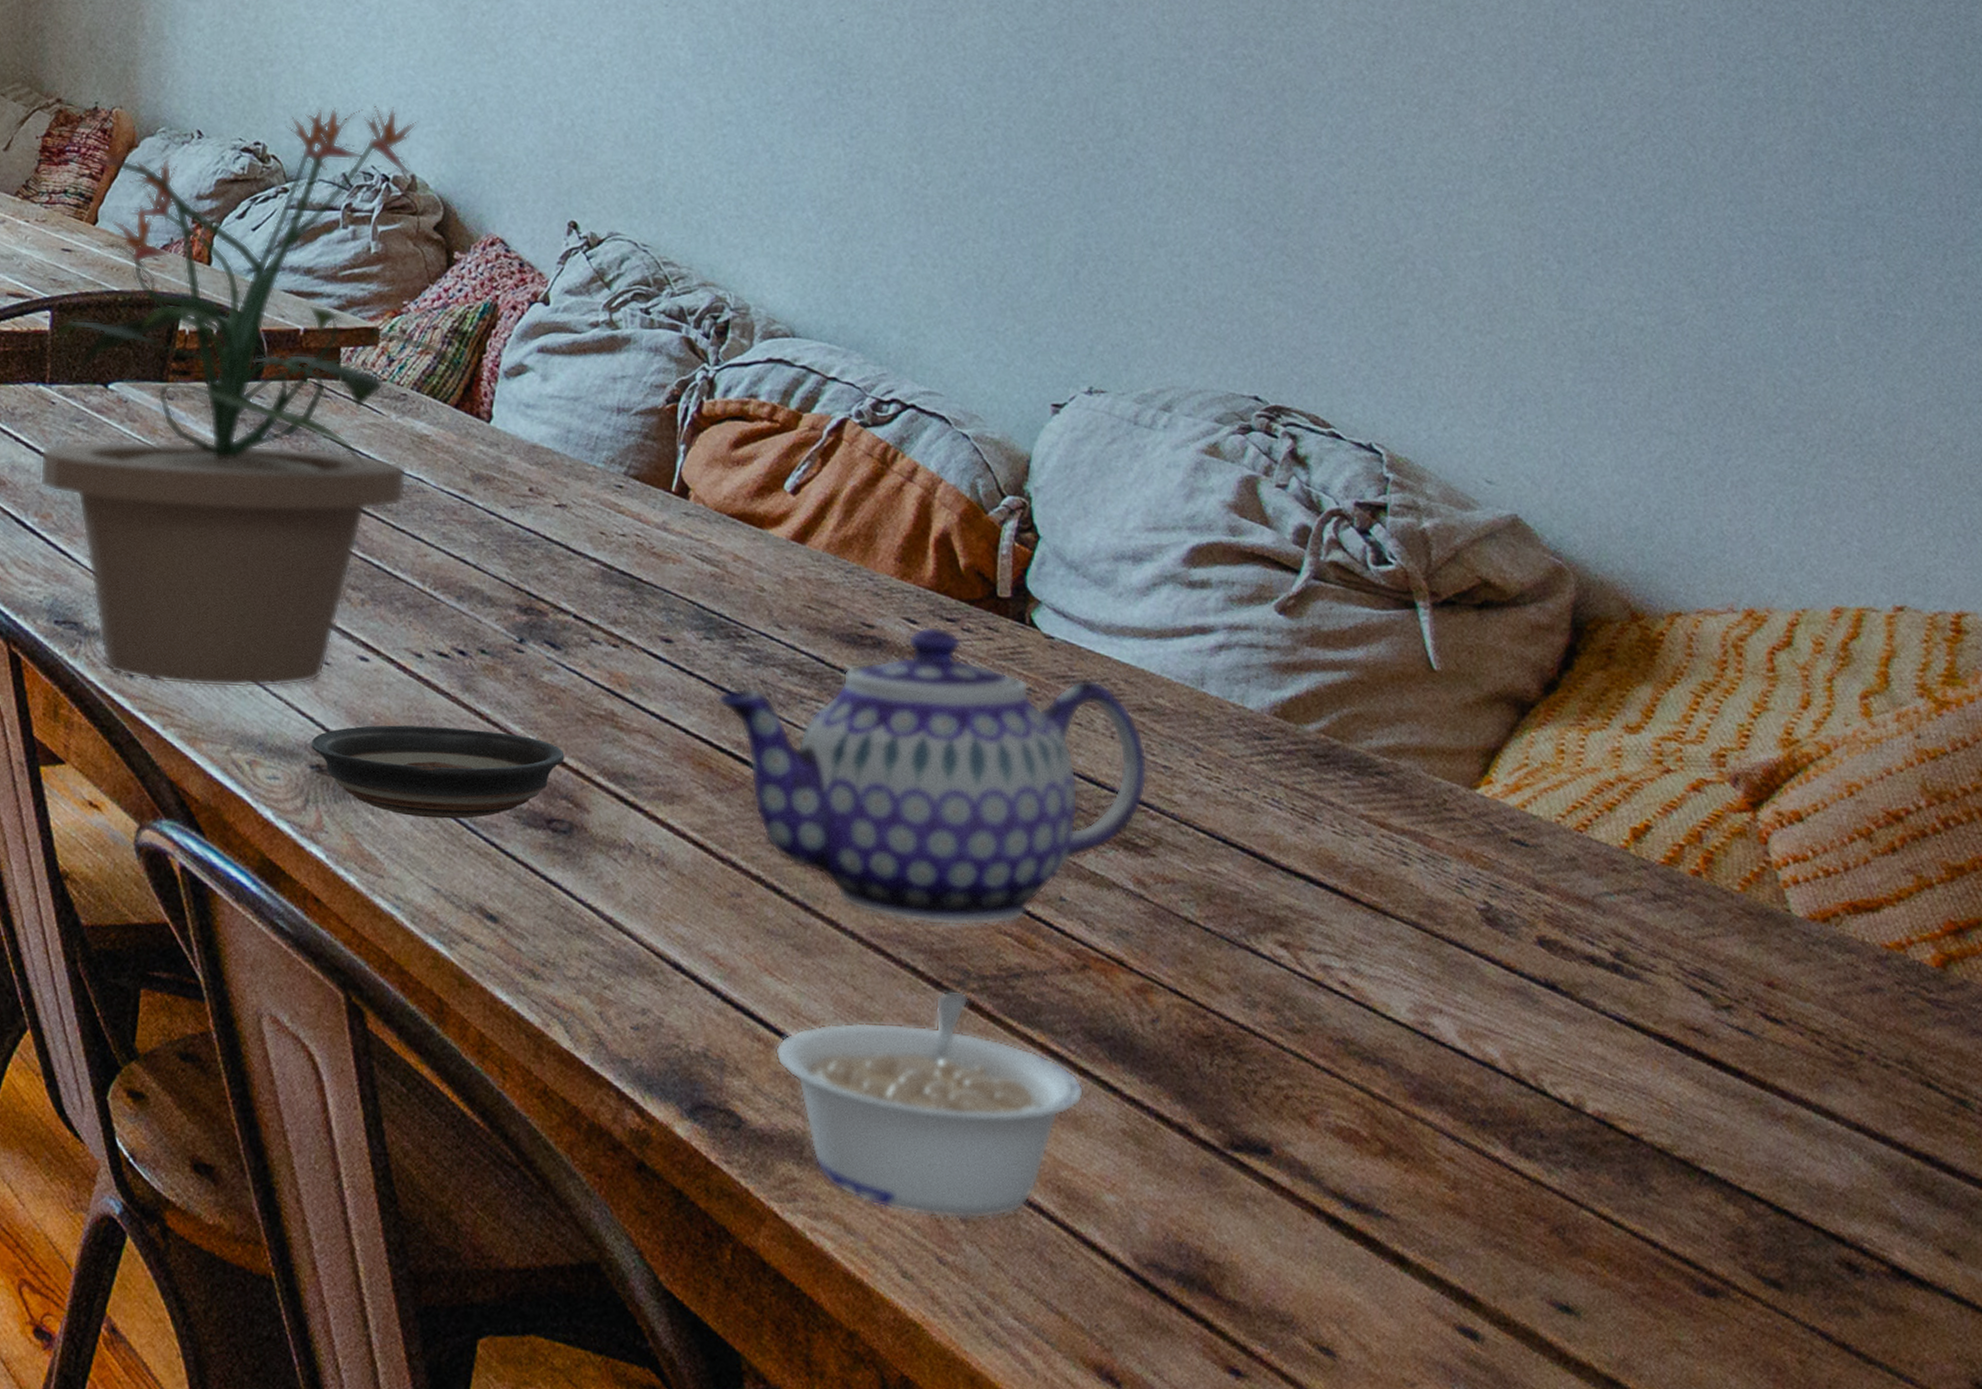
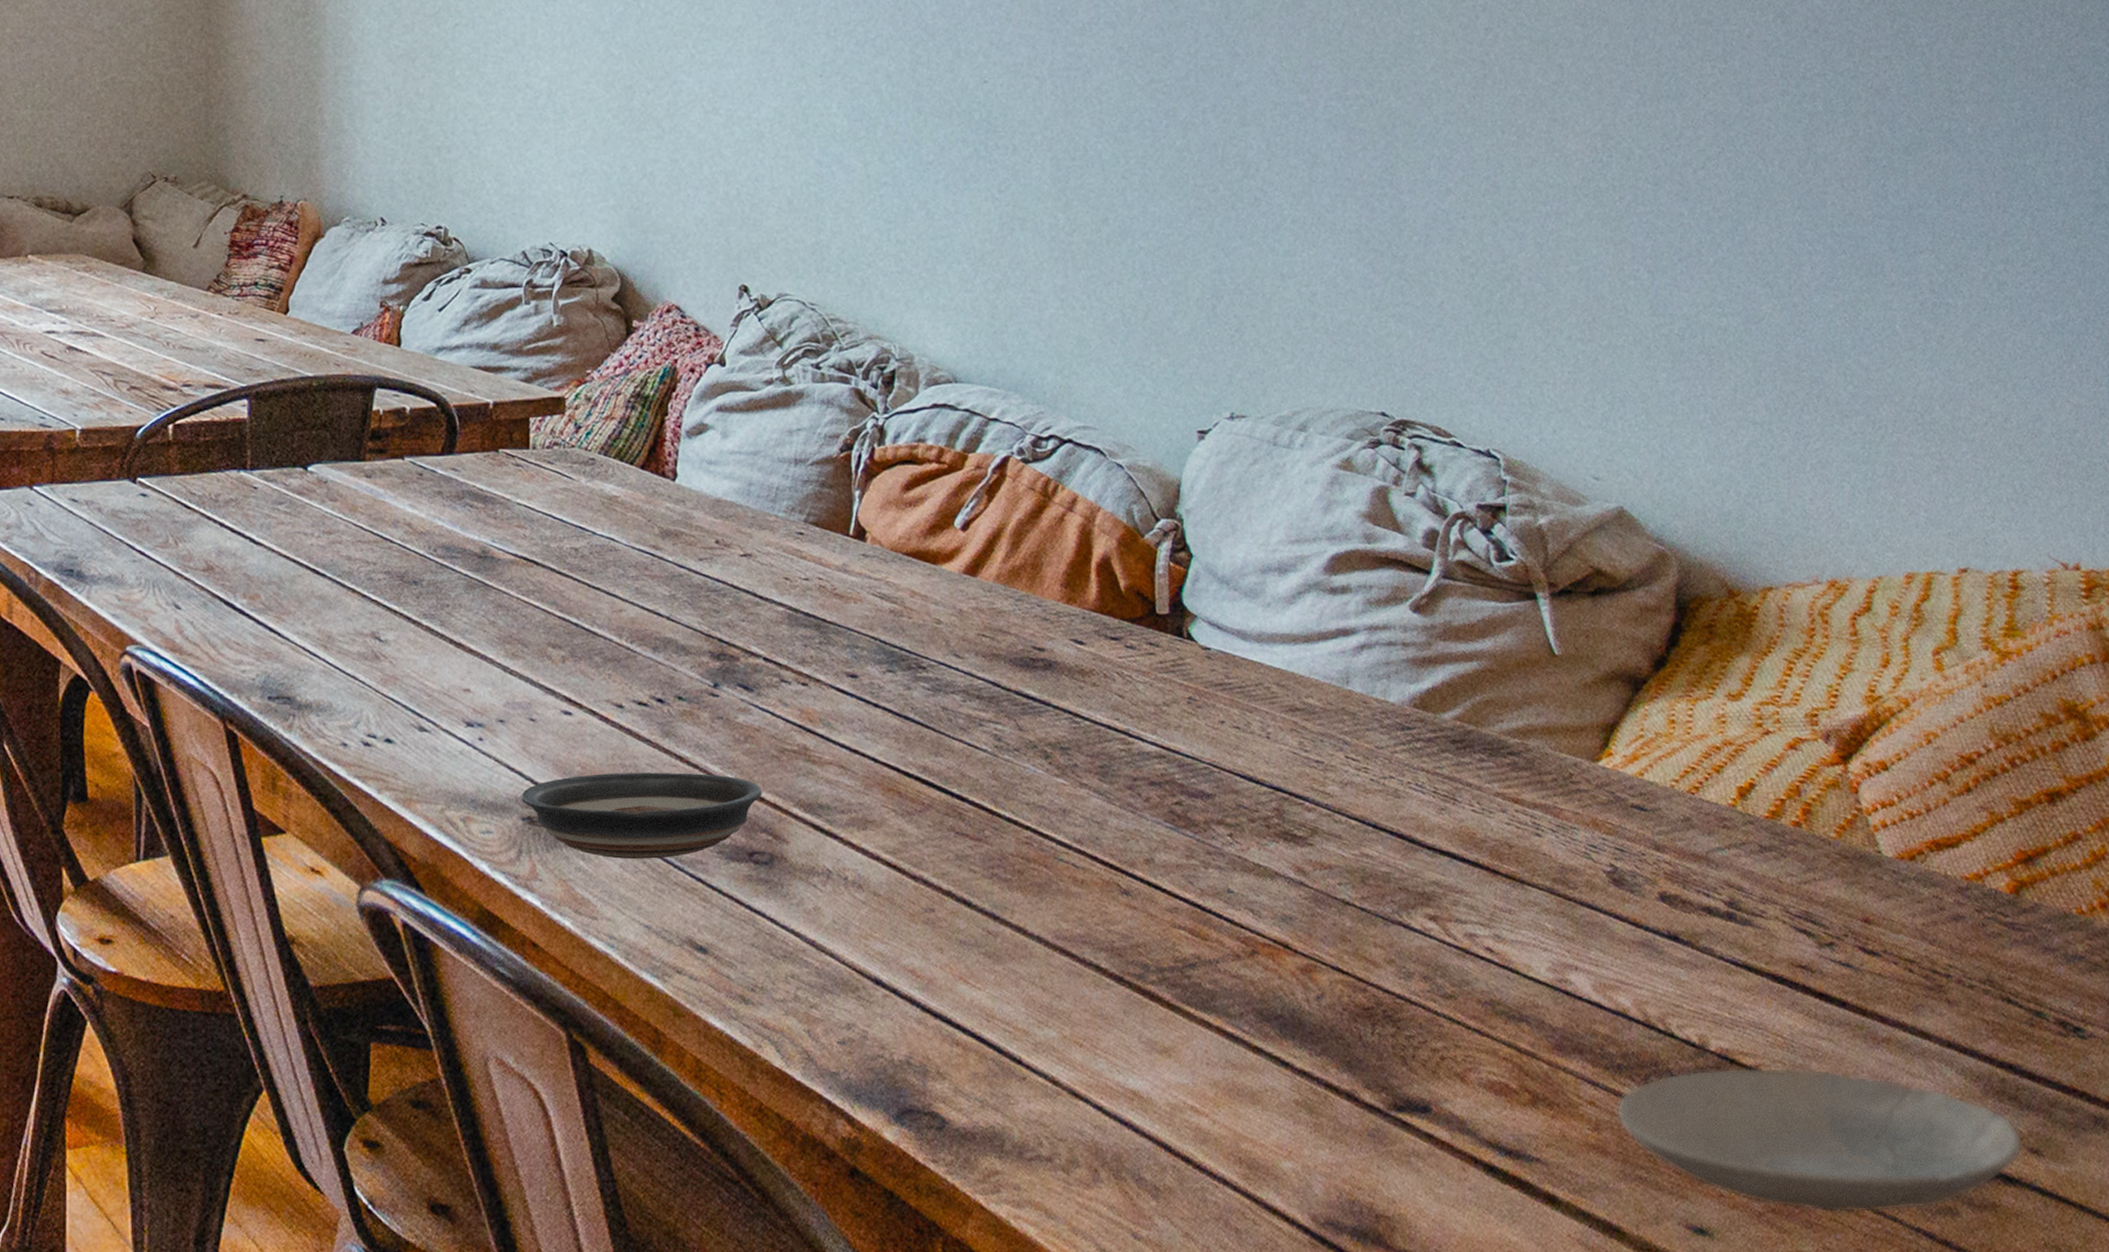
potted plant: present [39,104,463,688] -> none [246,183,647,750]
teapot: present [717,626,1148,926] -> none [902,645,1302,924]
legume: present [774,991,1085,1219] -> none [972,985,1259,1196]
plate: none [1477,1133,1937,1306] -> present [1616,1067,2023,1213]

